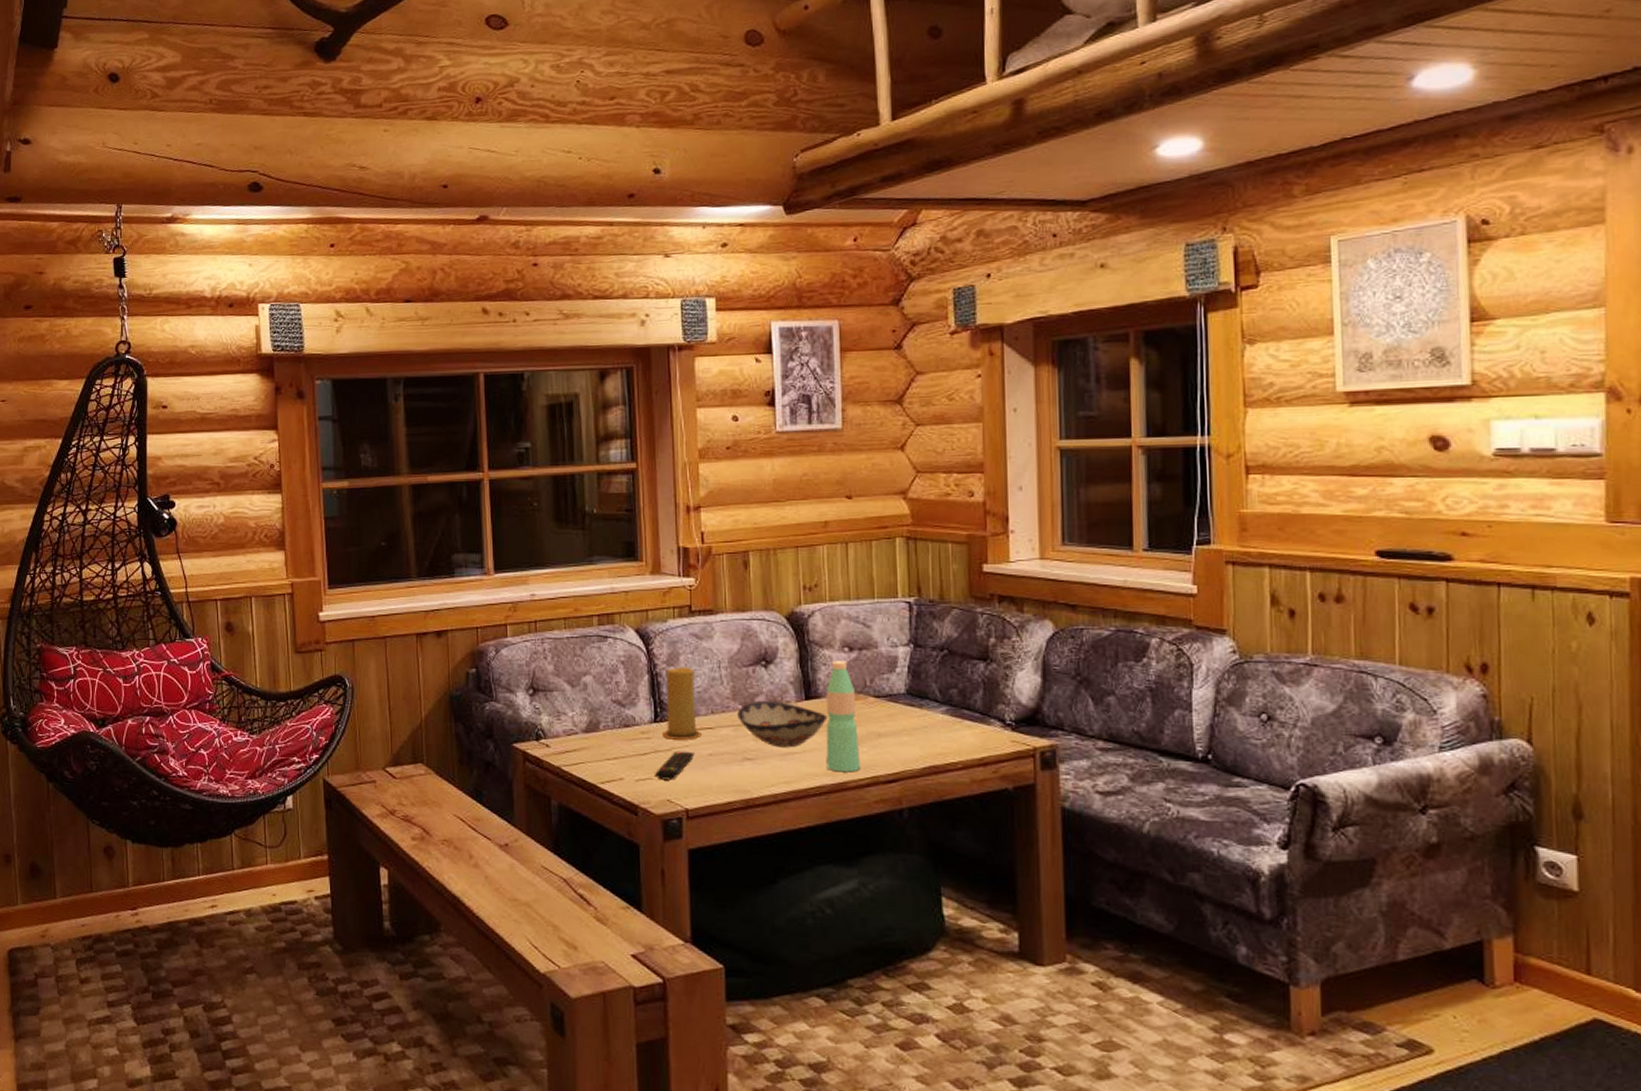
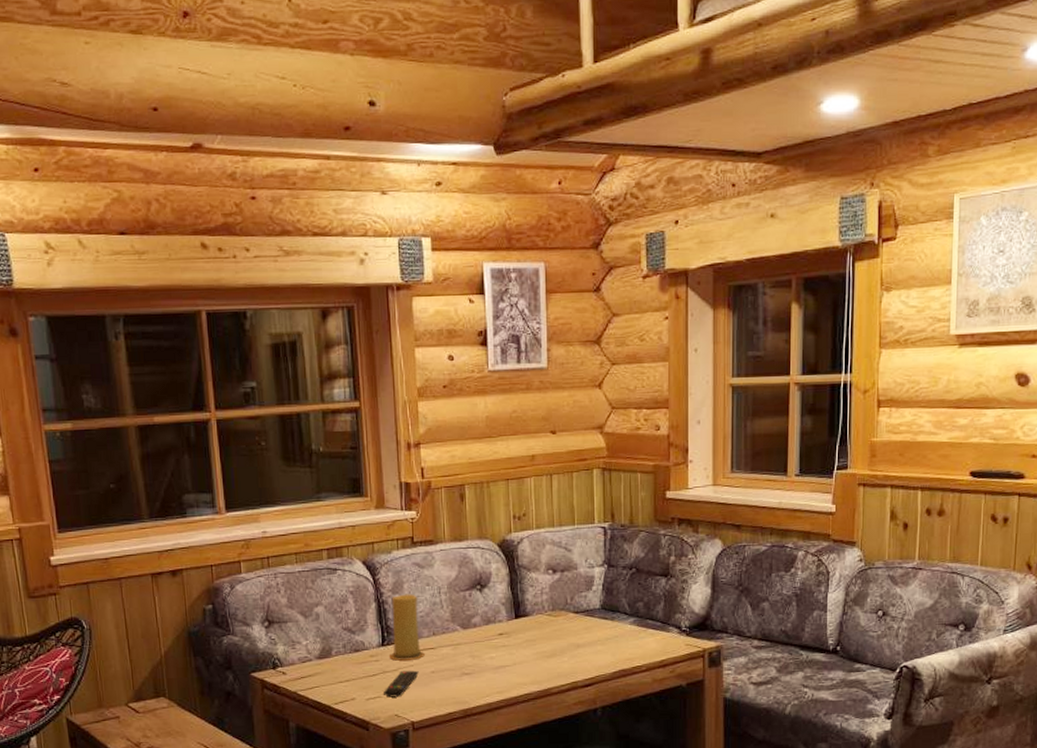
decorative bowl: present [737,700,828,748] -> none [456,620,535,662]
water bottle: present [826,661,861,773] -> none [533,582,562,680]

